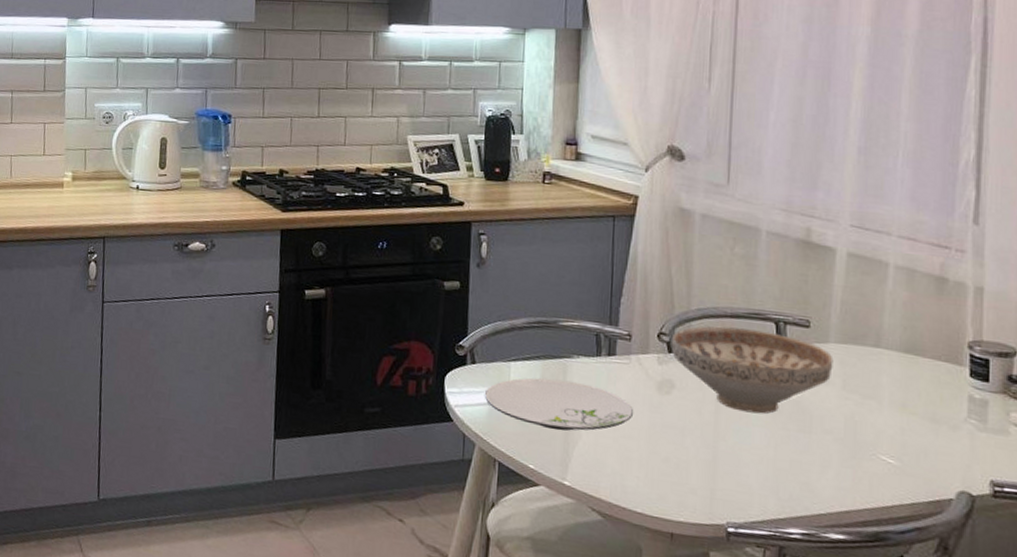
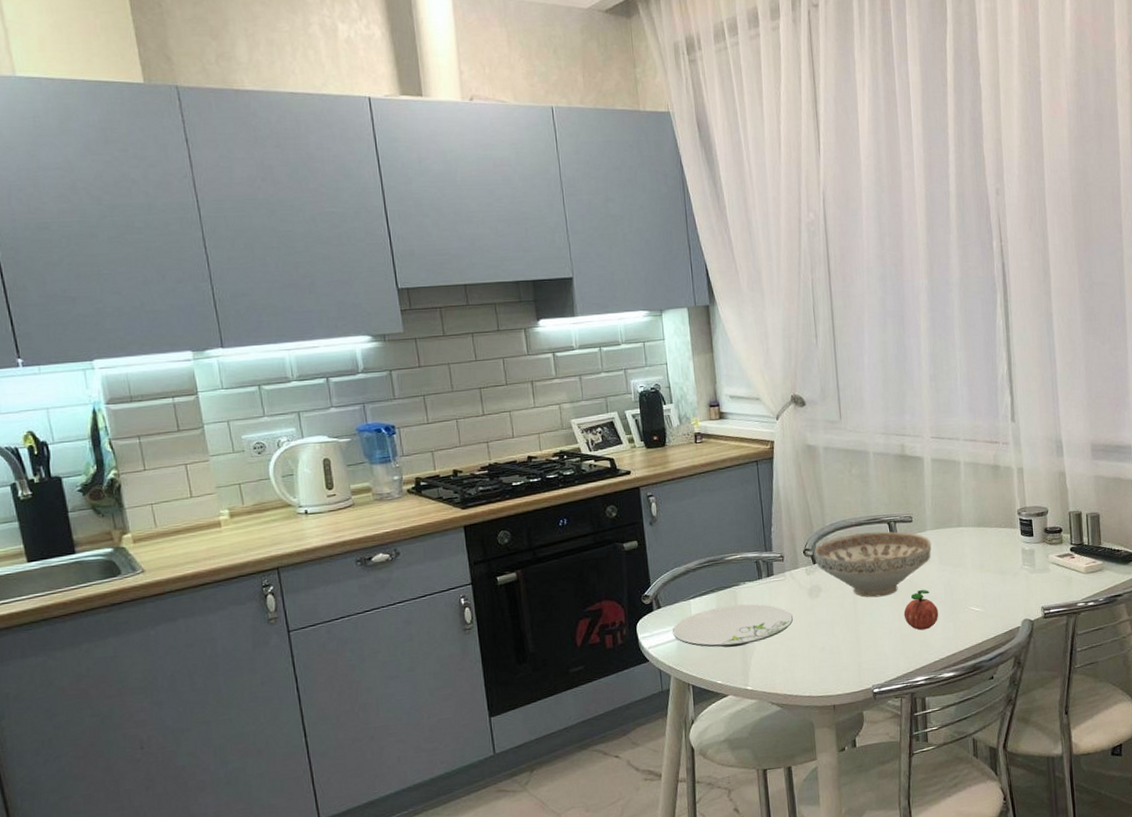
apple: none [782,417,833,470] -> present [903,590,939,631]

